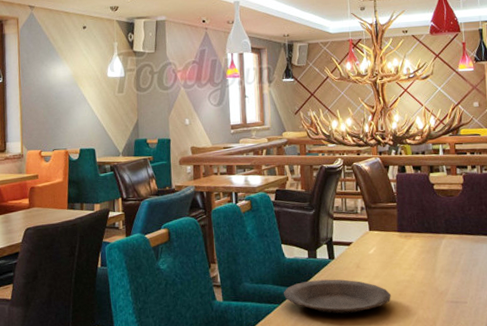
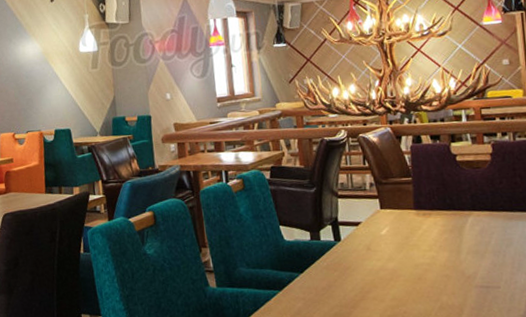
plate: present [283,279,391,314] -> none [283,262,409,301]

